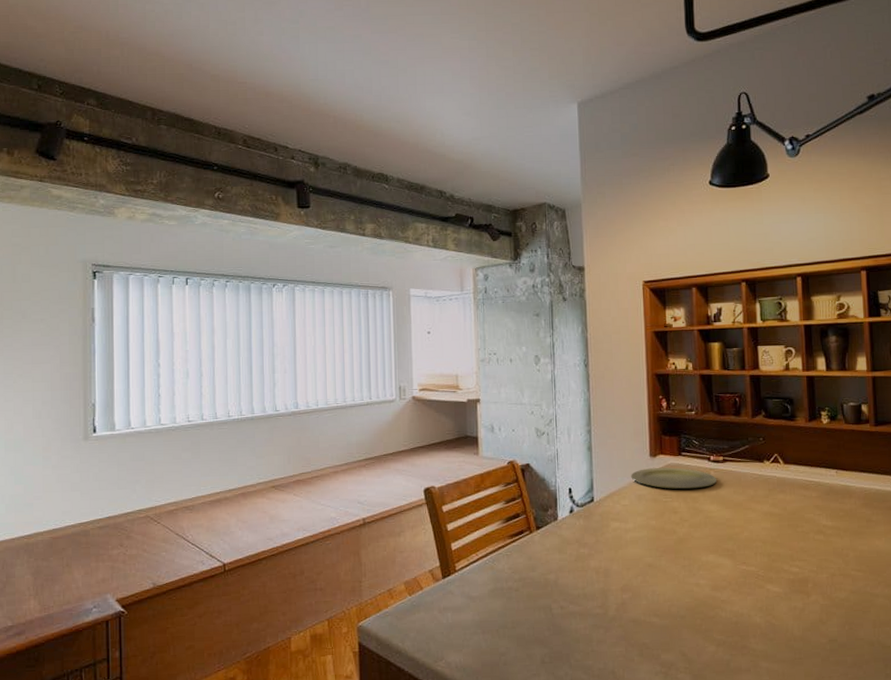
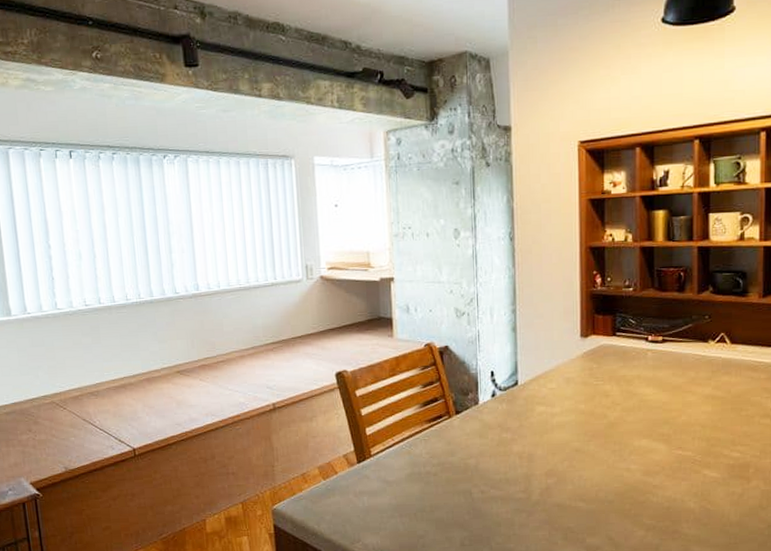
plate: present [631,467,717,489] -> none [559,348,655,372]

